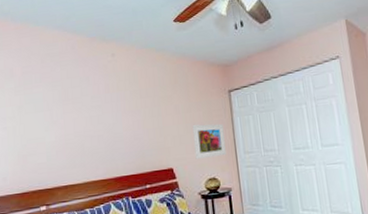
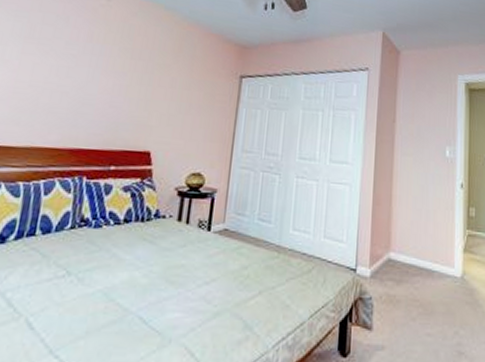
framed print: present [192,123,227,159] -> none [182,106,225,150]

